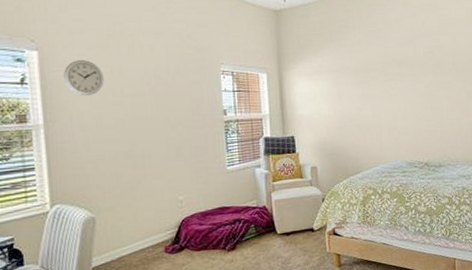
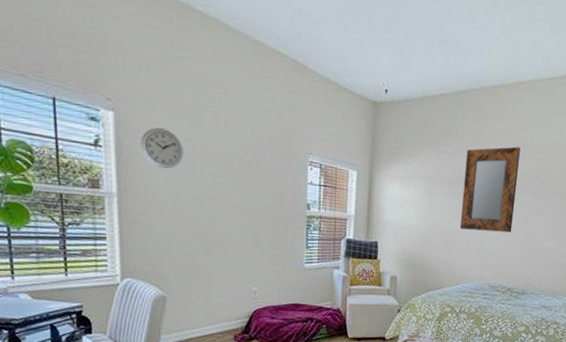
home mirror: none [365,32,419,113] -> present [459,146,521,233]

